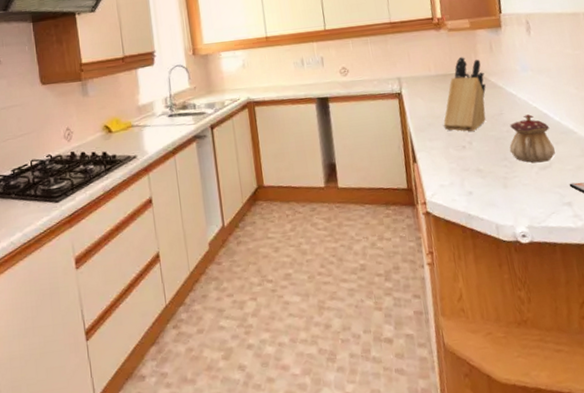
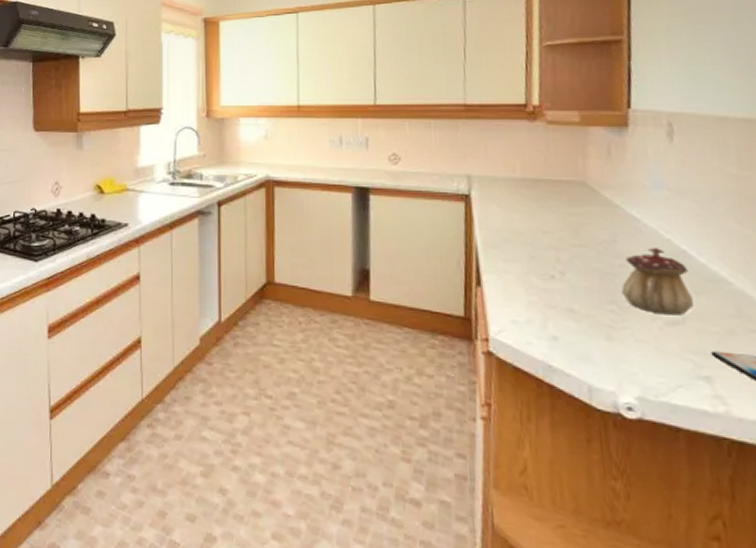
knife block: present [443,57,486,132] -> none [525,159,595,259]

